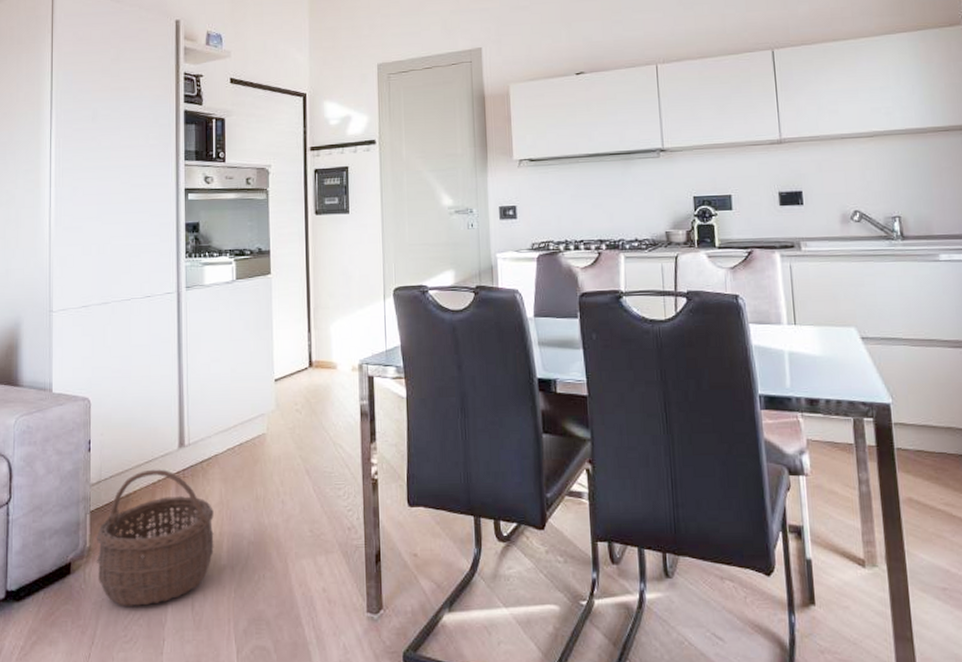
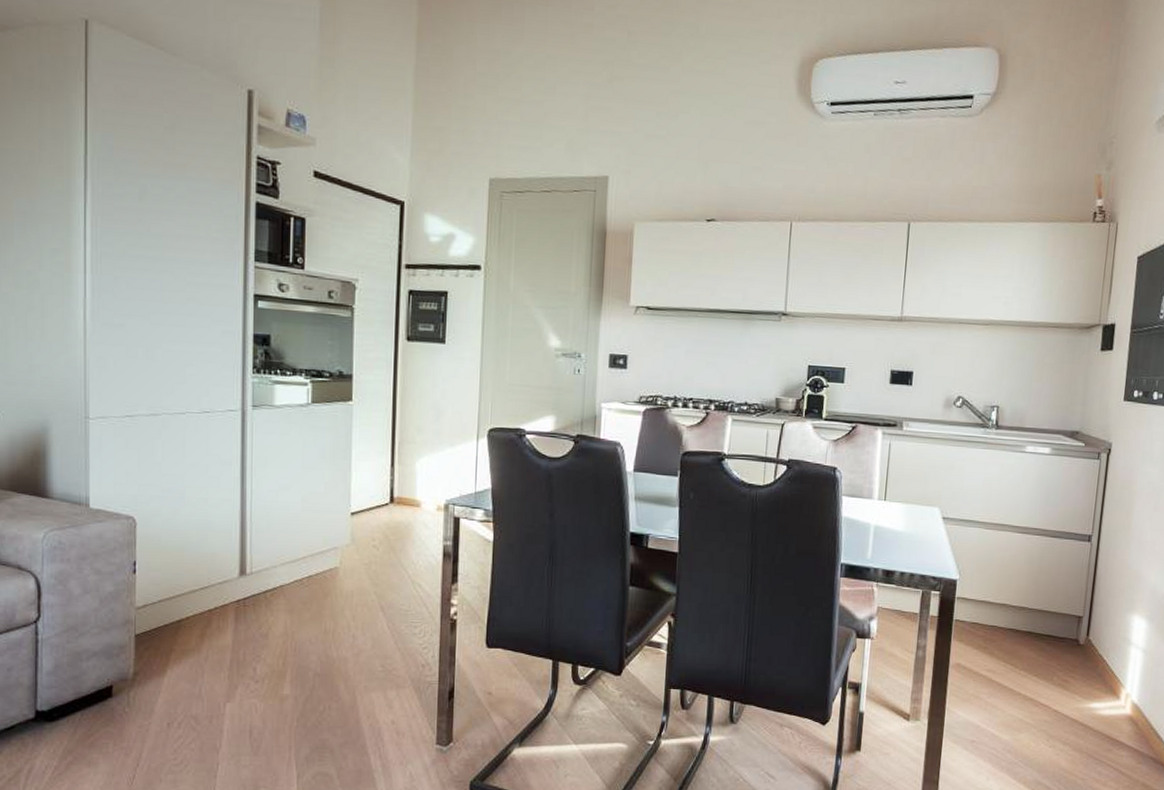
wicker basket: present [96,469,214,606] -> none [141,596,277,731]

